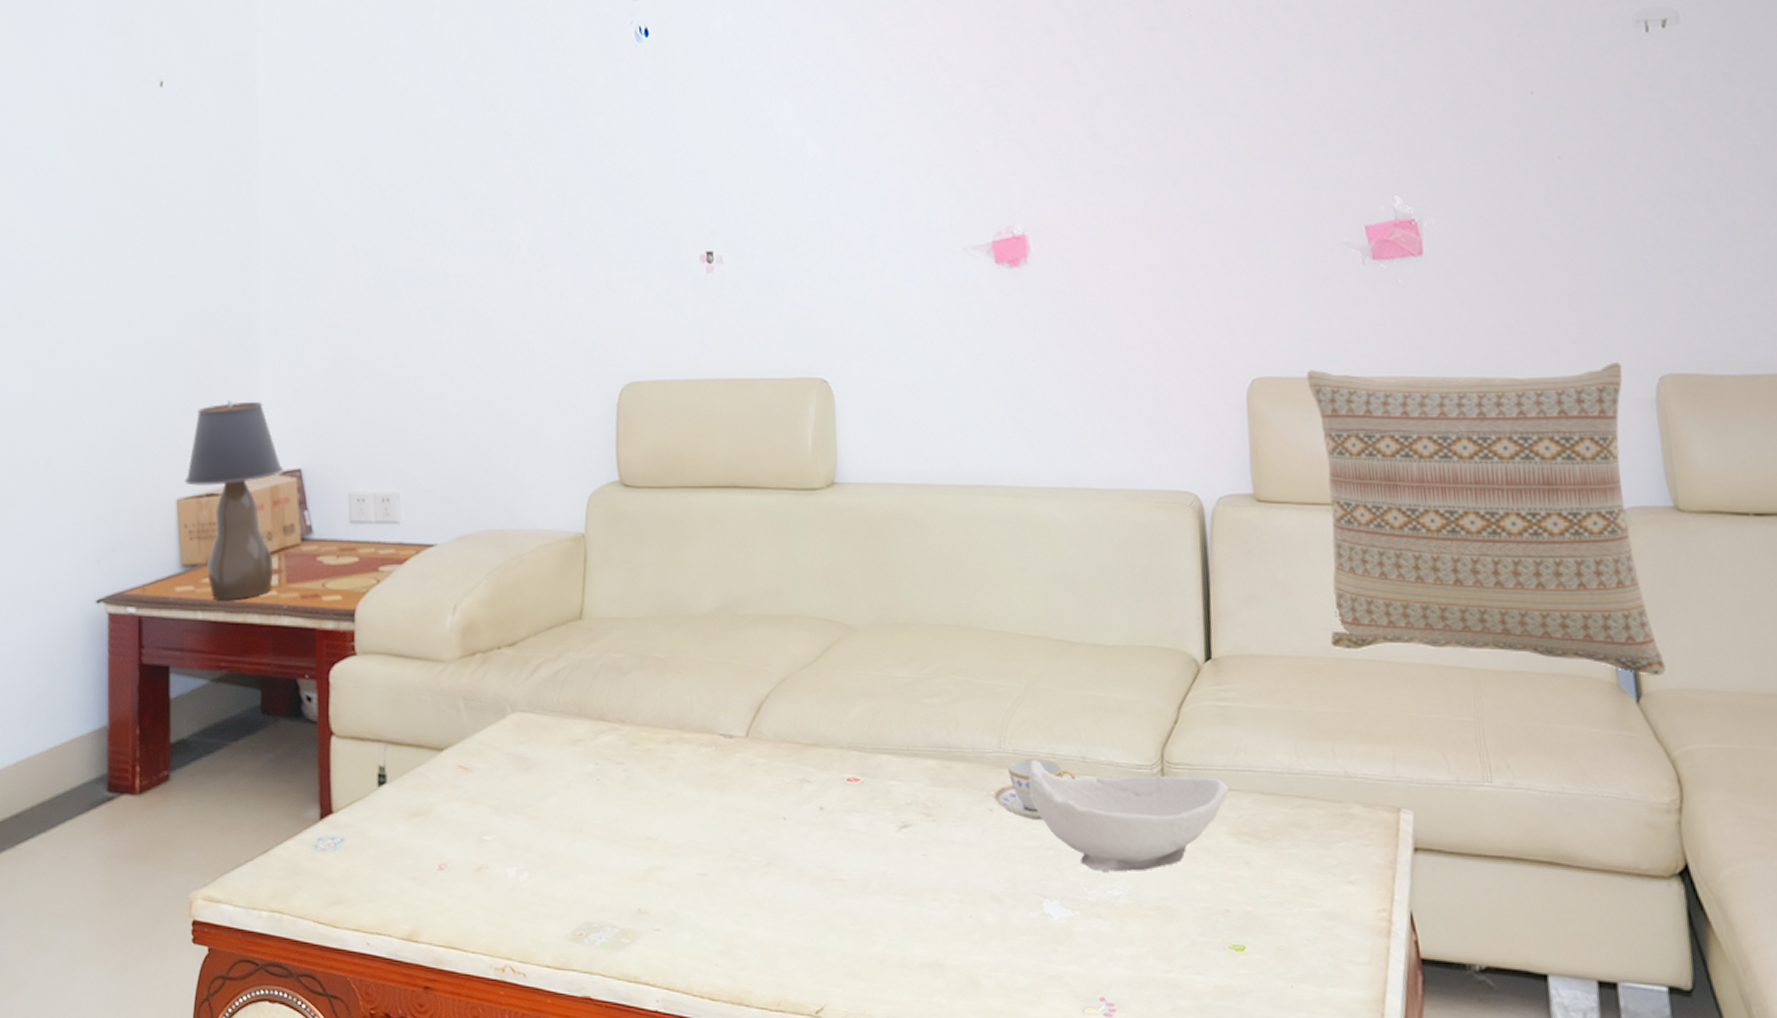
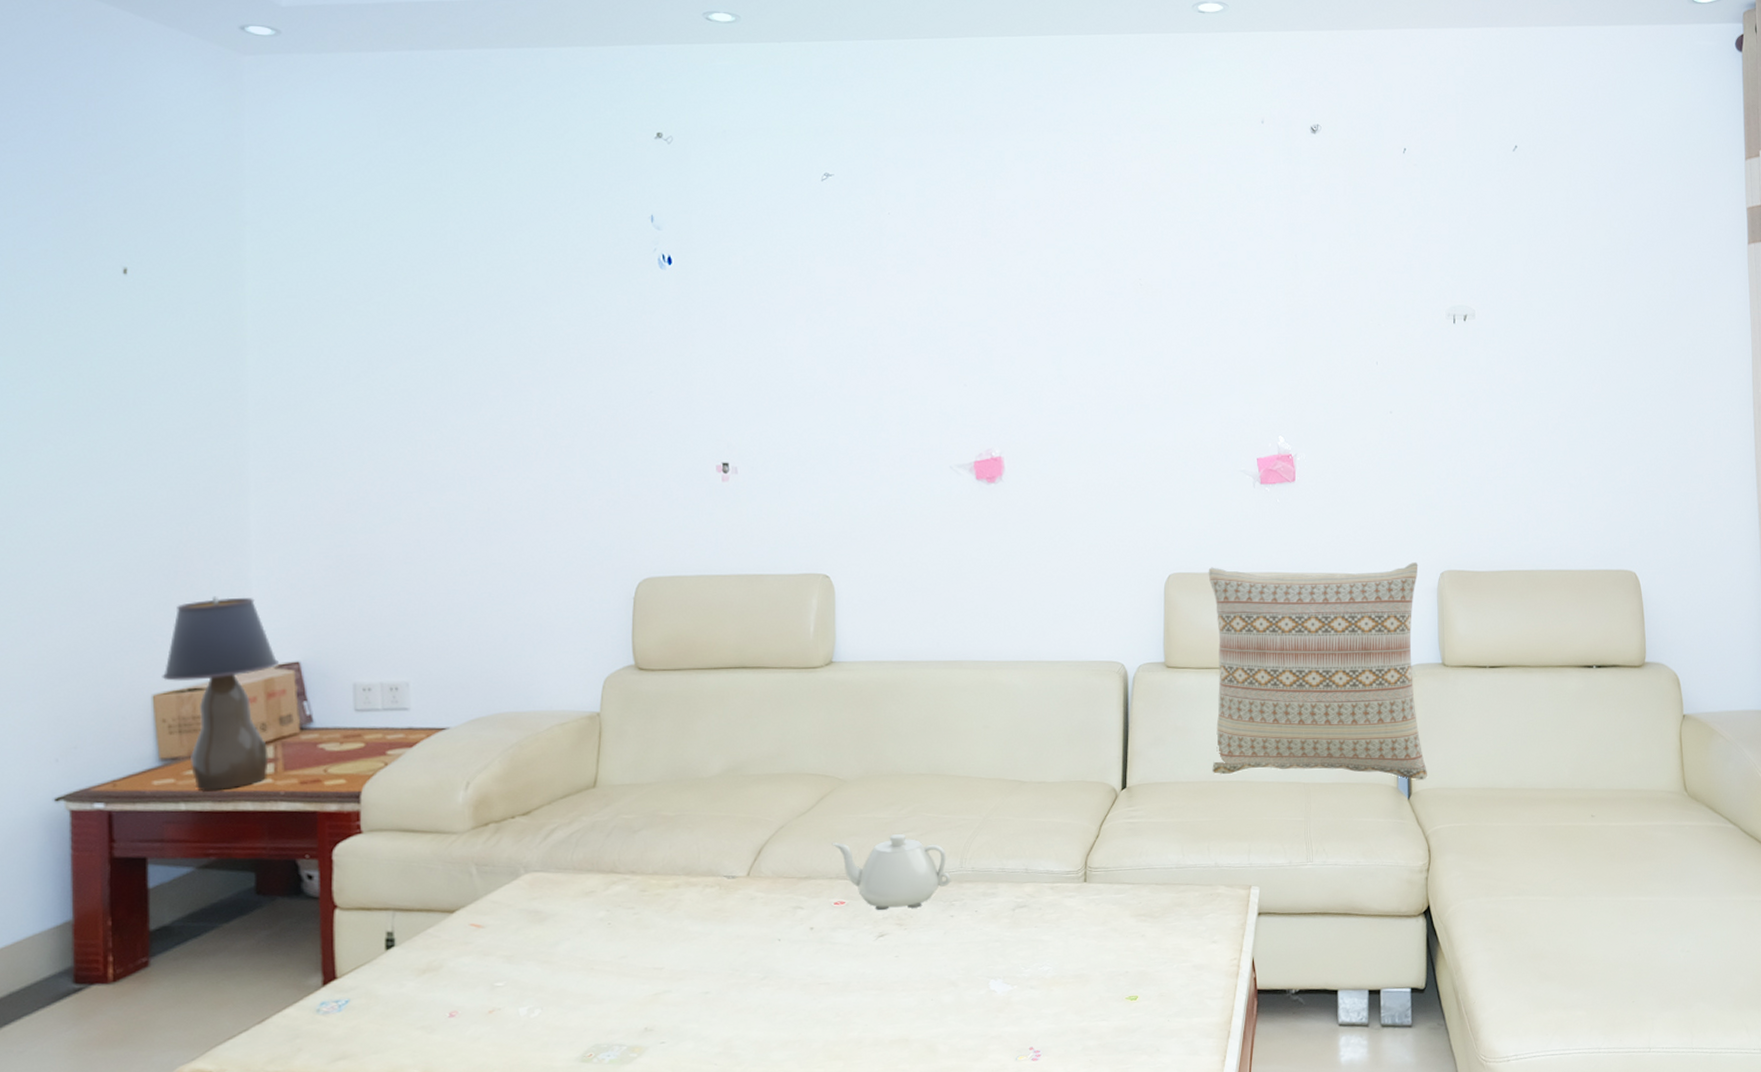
teapot: none [841,698,988,795] -> present [832,833,951,910]
teacup: present [993,758,1076,819] -> none [954,873,1019,920]
bowl: present [1028,759,1230,872] -> none [982,874,1134,954]

